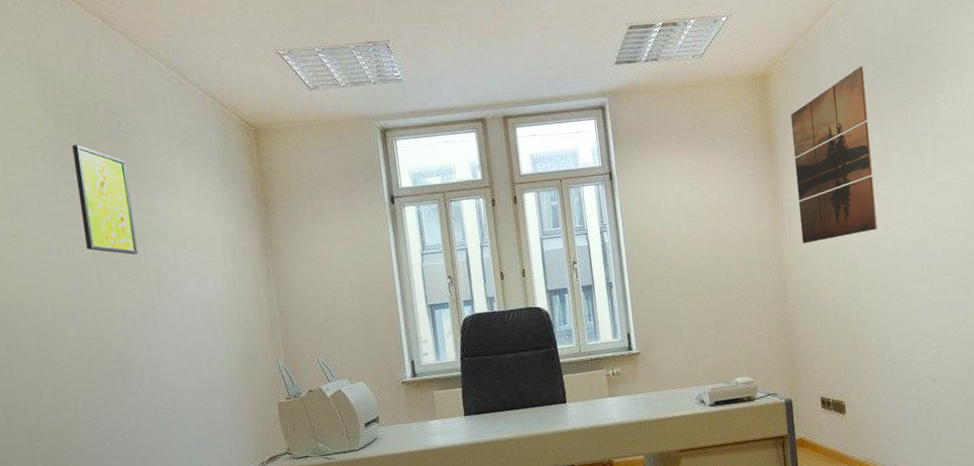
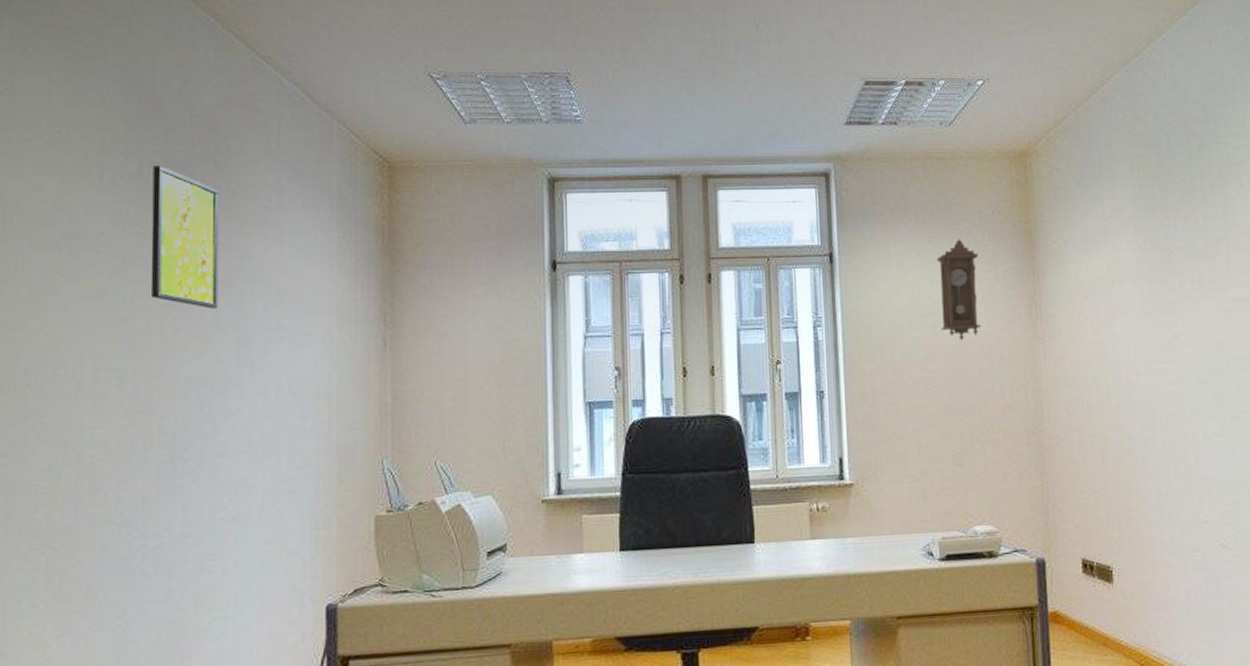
pendulum clock: none [695,152,734,235] -> present [936,239,981,341]
wall art: present [791,66,877,244] -> none [1056,151,1158,361]

